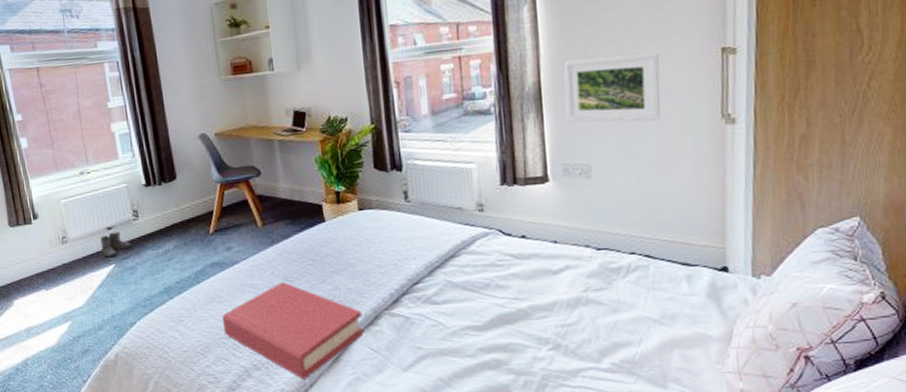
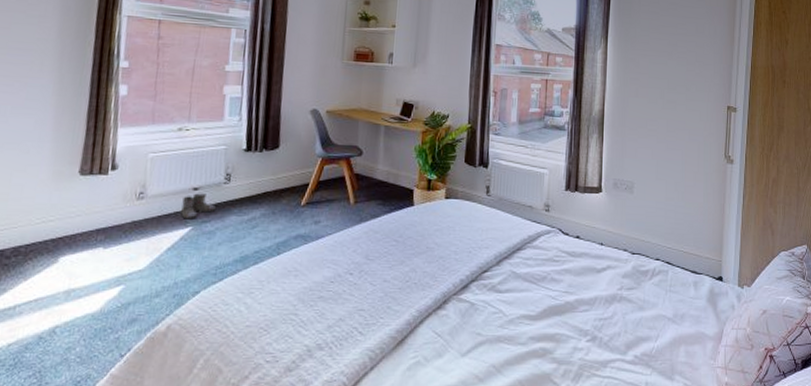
hardback book: present [222,282,364,379] -> none [294,260,433,361]
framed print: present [563,53,661,122] -> none [620,97,687,155]

